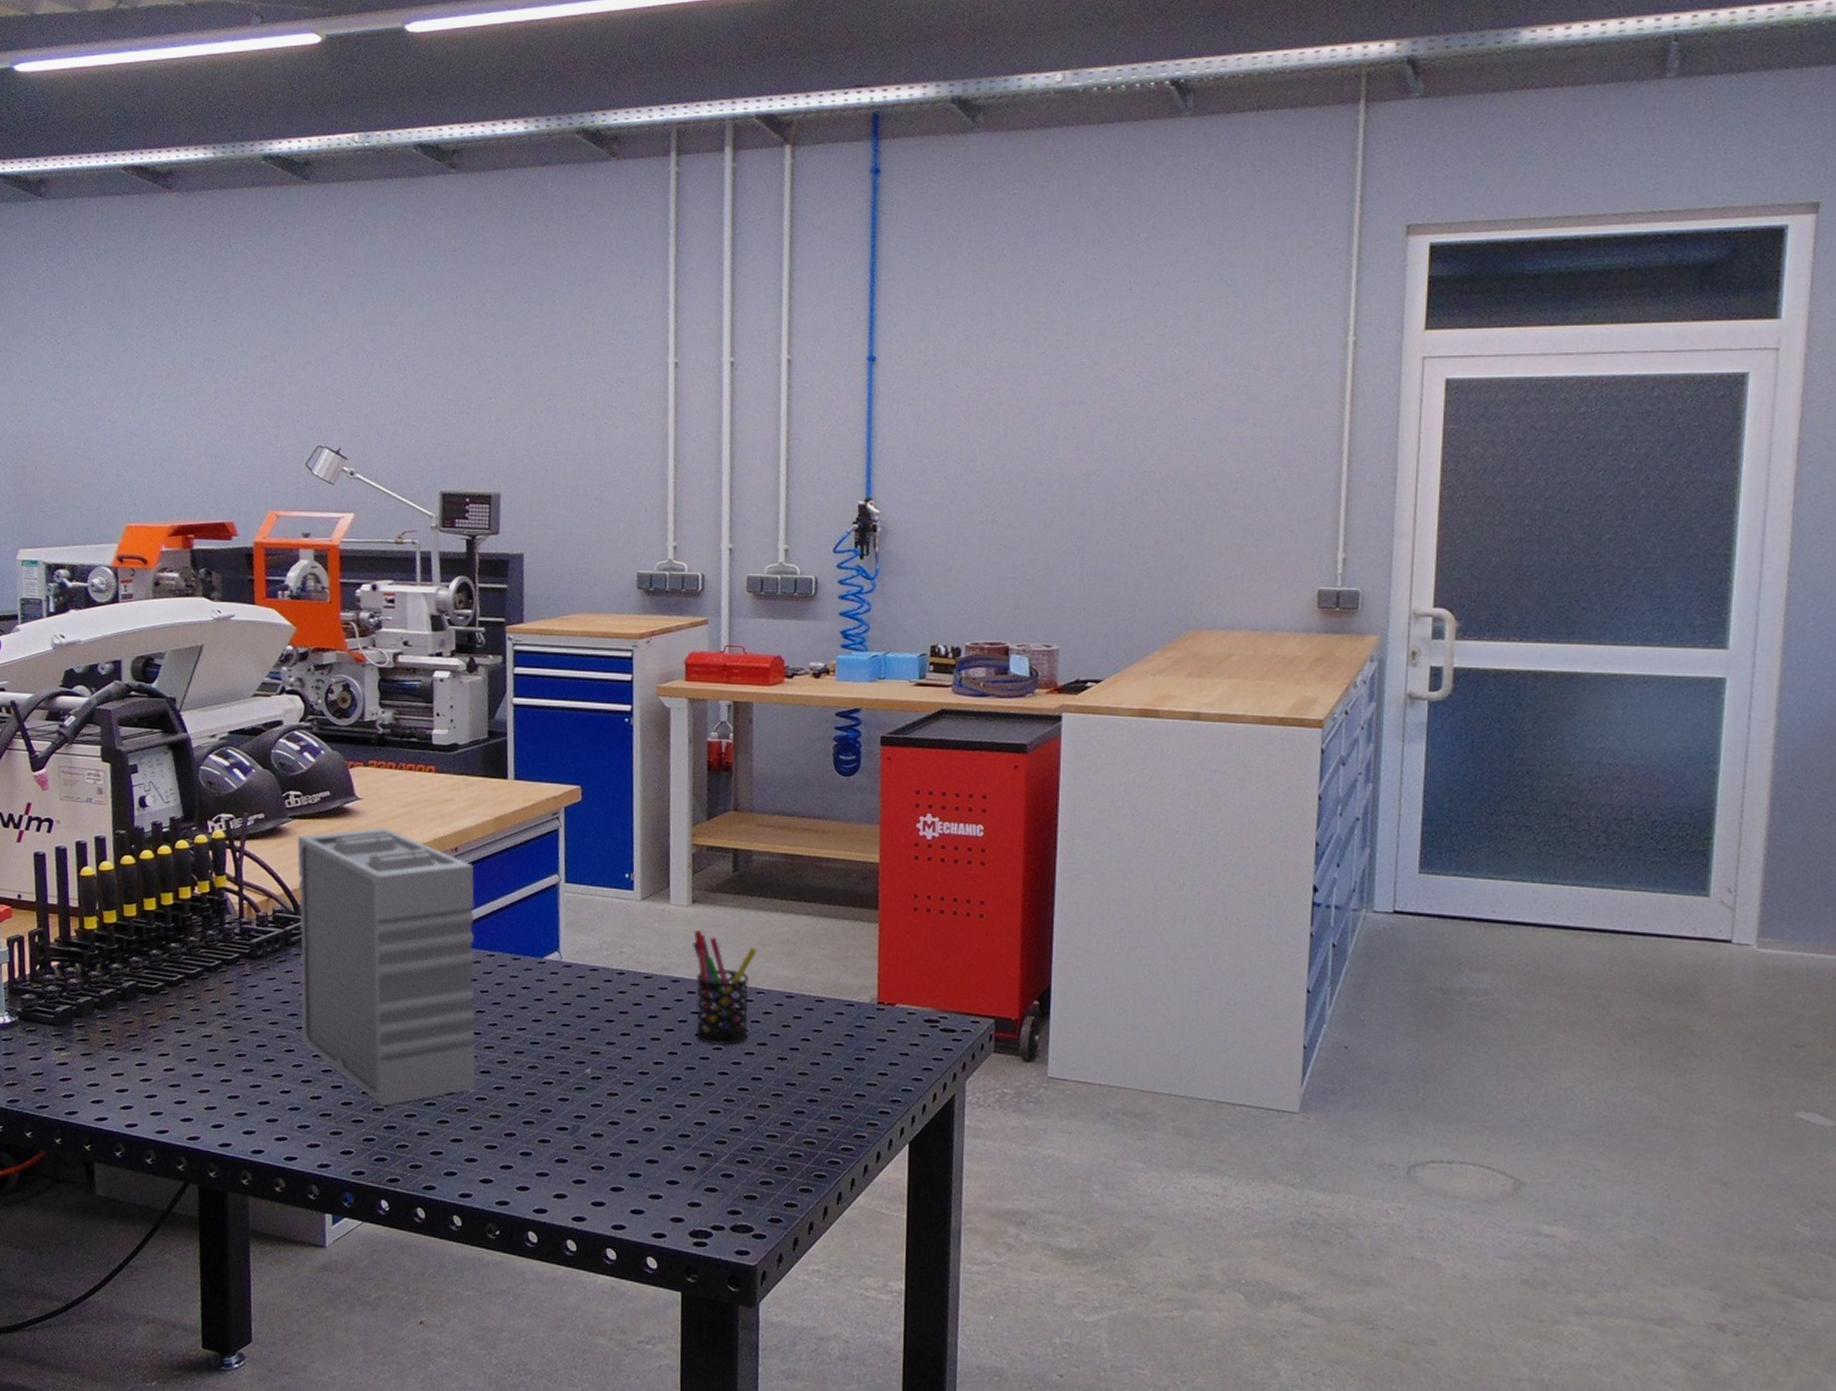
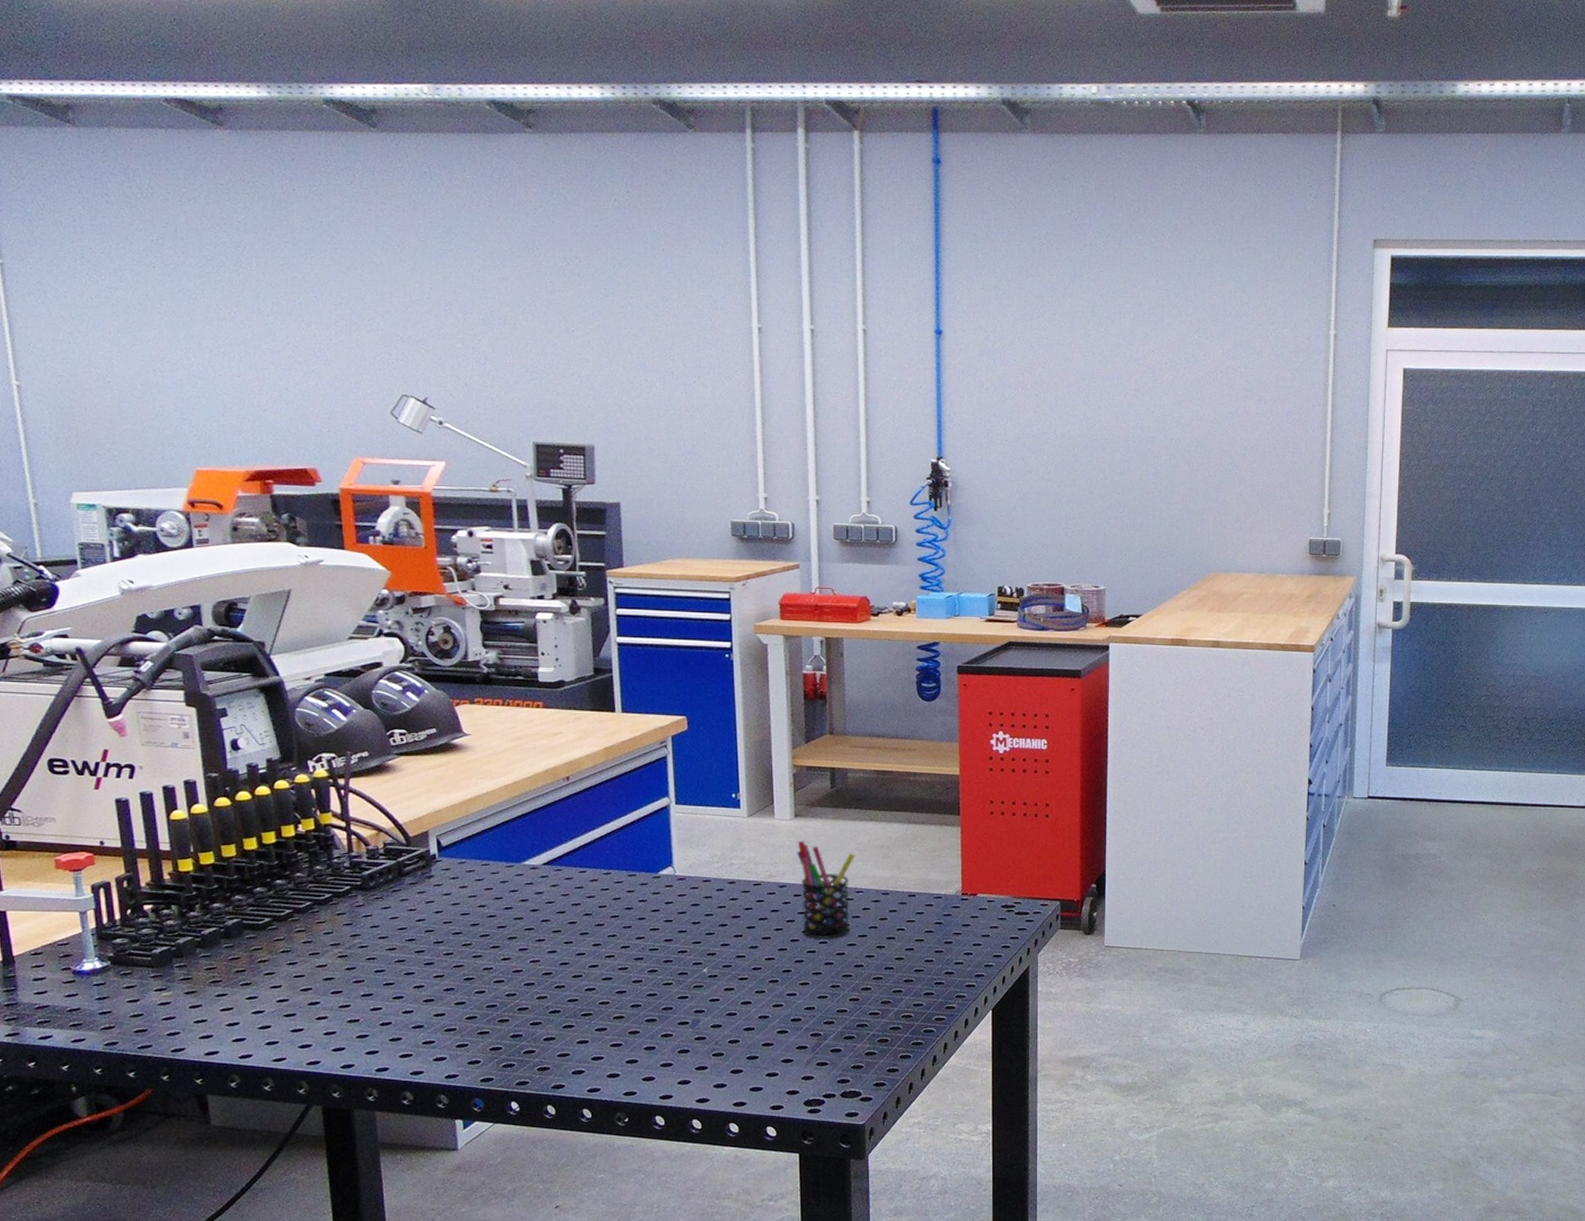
tool organizer: present [297,827,477,1106] -> none [405,760,599,1017]

